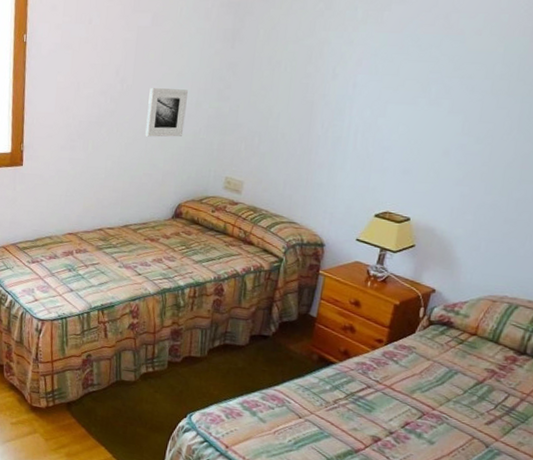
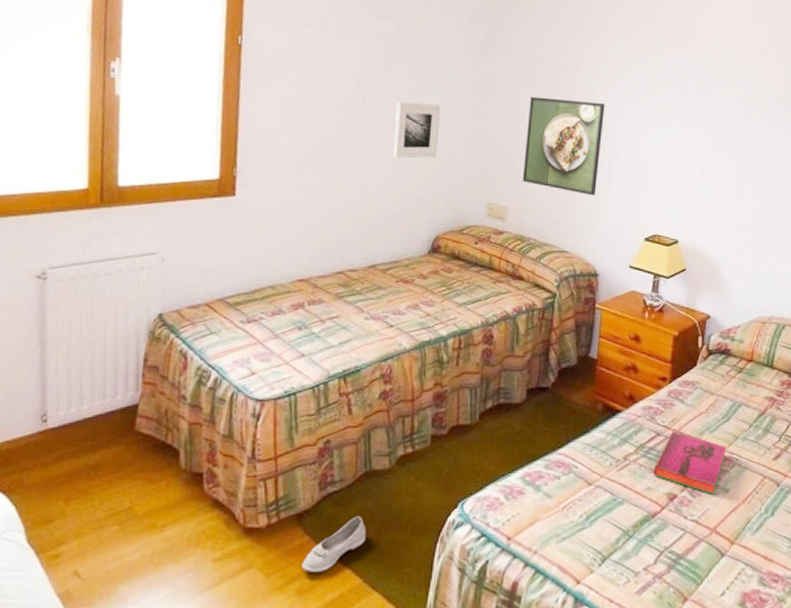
shoe: none [70,411,116,445] -> present [302,516,367,572]
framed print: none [258,80,347,174] -> present [522,96,605,196]
hardback book: none [360,386,437,445] -> present [653,431,727,496]

